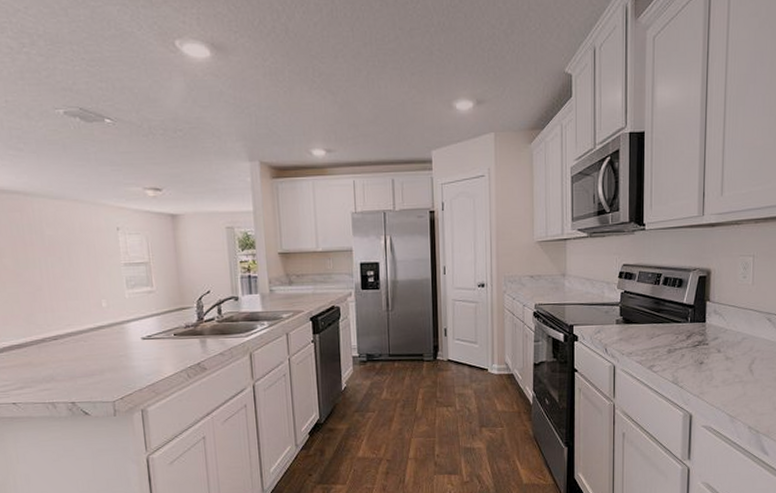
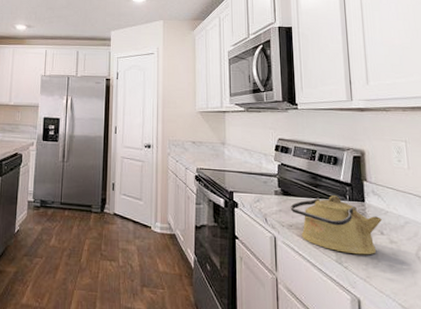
kettle: none [631,319,720,374] -> present [290,195,382,255]

